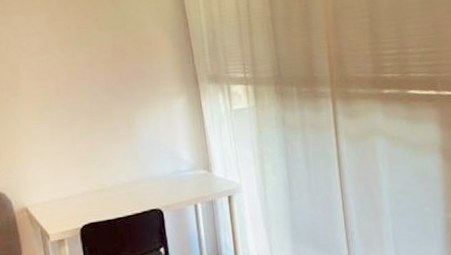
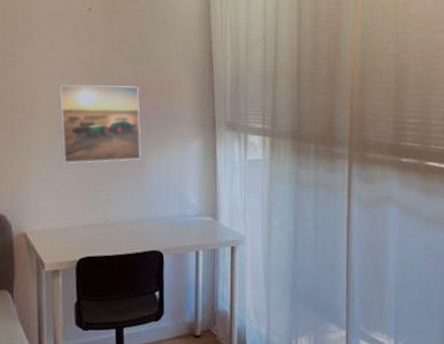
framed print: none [38,50,129,135] -> present [58,84,141,163]

